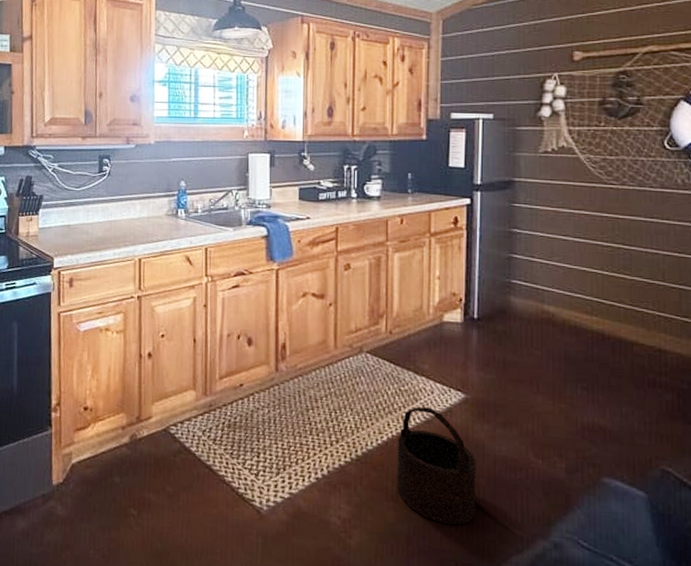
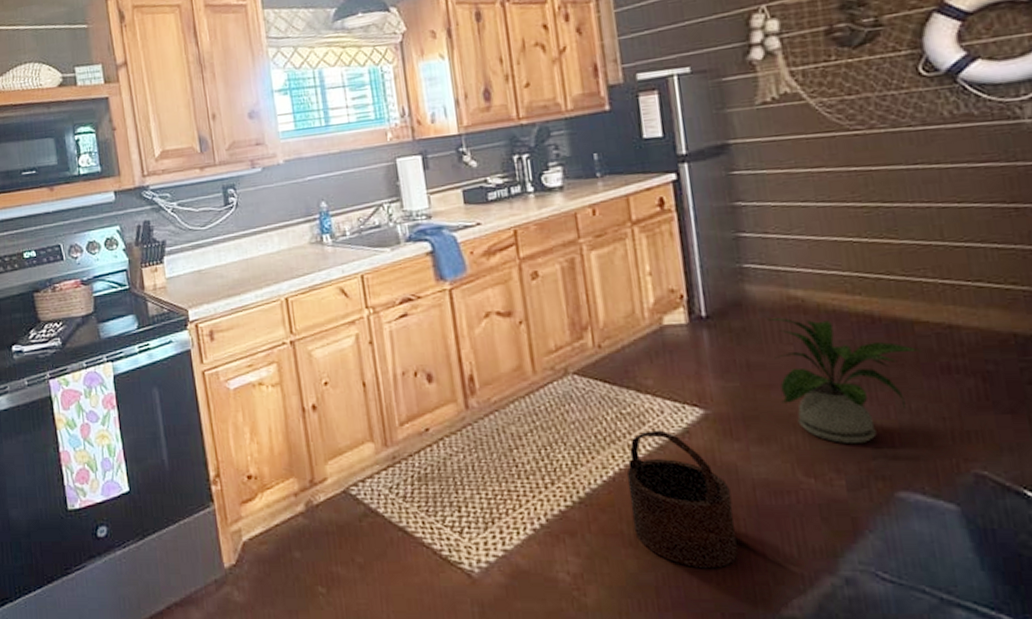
house plant: none [524,326,636,436] -> present [766,317,922,445]

